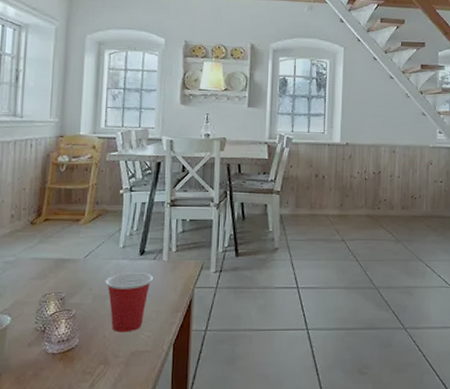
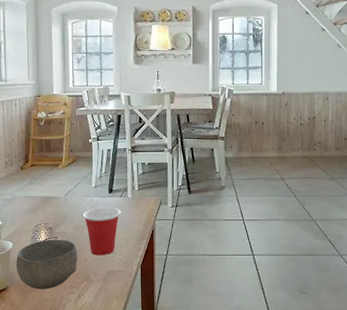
bowl: none [13,312,95,377] -> present [16,239,77,290]

